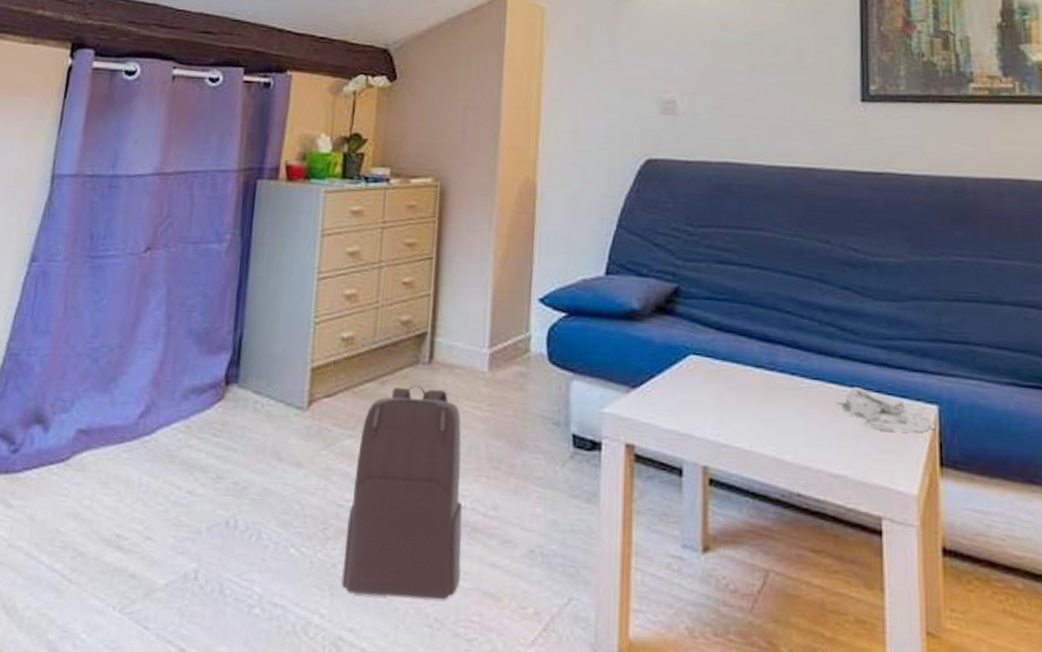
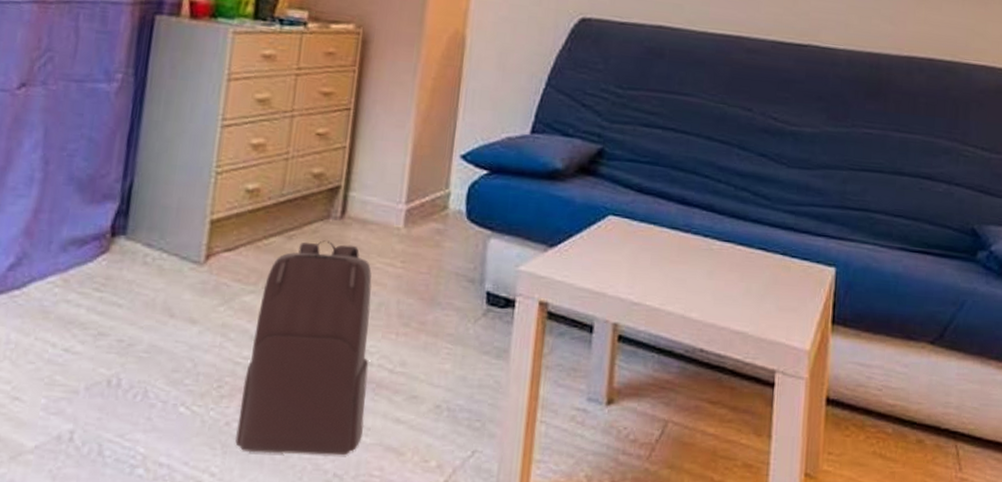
tissue: present [835,386,936,433] -> none [742,248,832,292]

